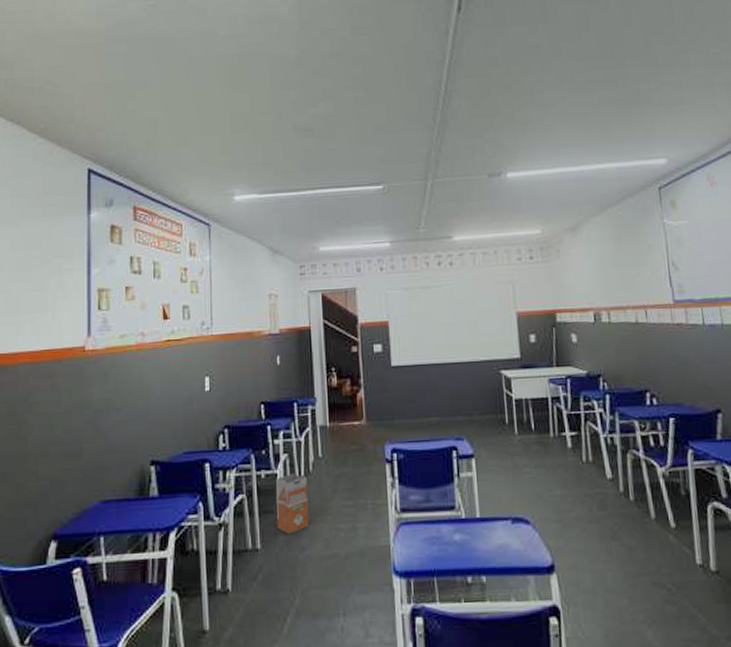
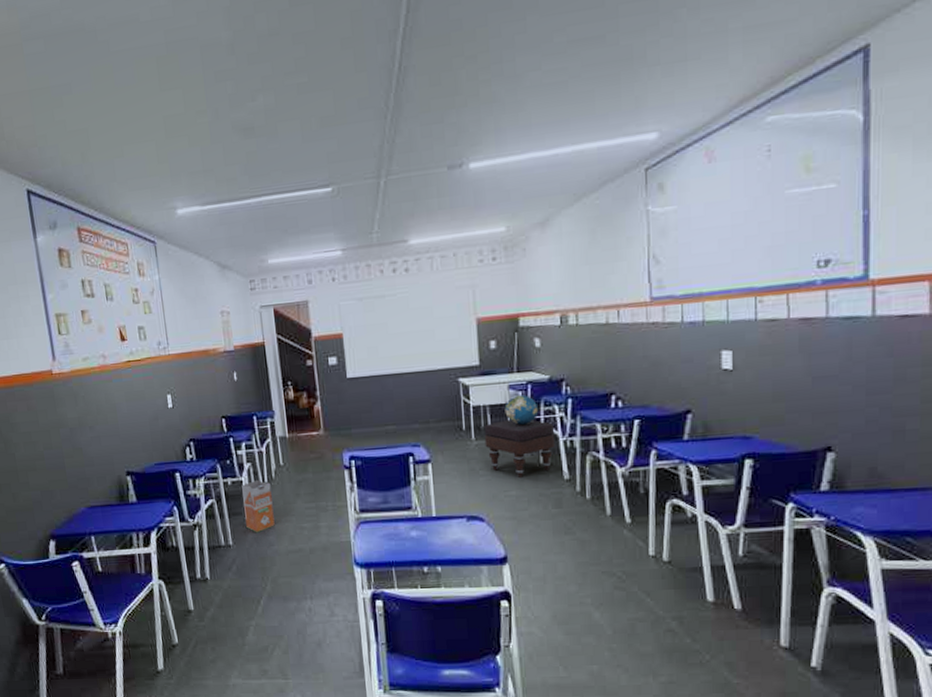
ottoman: none [526,414,597,477] -> present [484,420,556,479]
globe: none [546,389,579,420] -> present [504,395,539,425]

